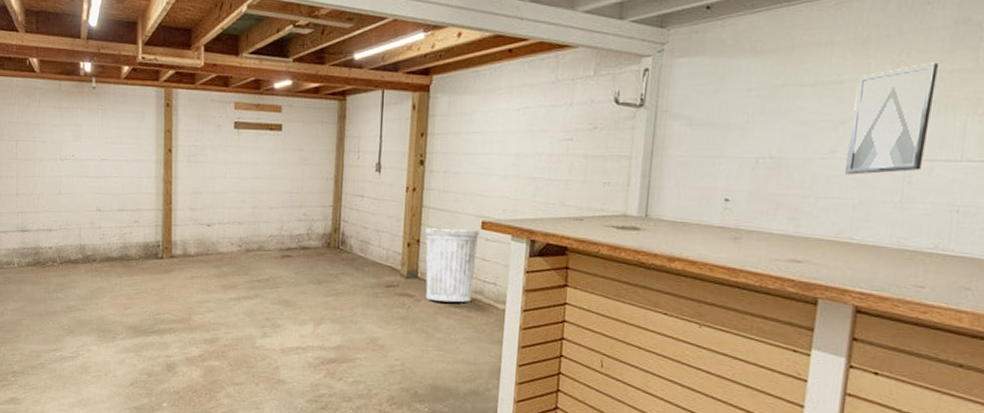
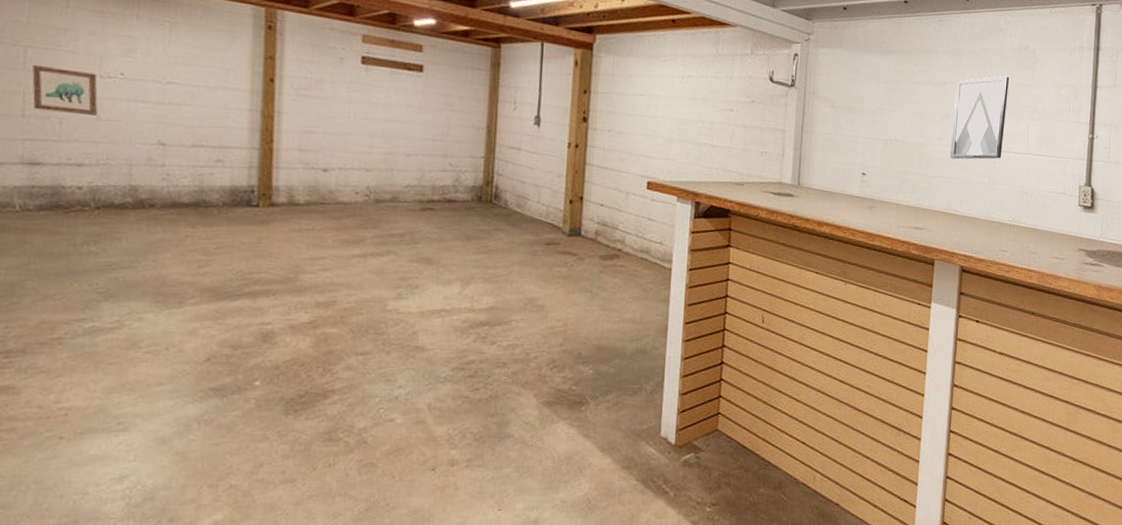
wall art: none [21,155,59,190] -> present [32,65,98,115]
trash can: present [425,228,479,302] -> none [589,186,645,261]

